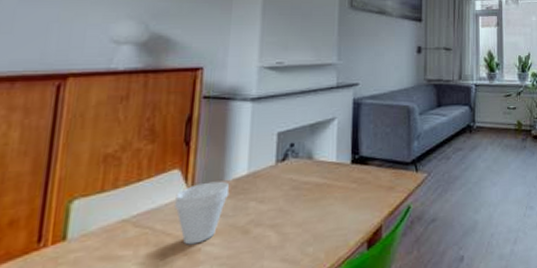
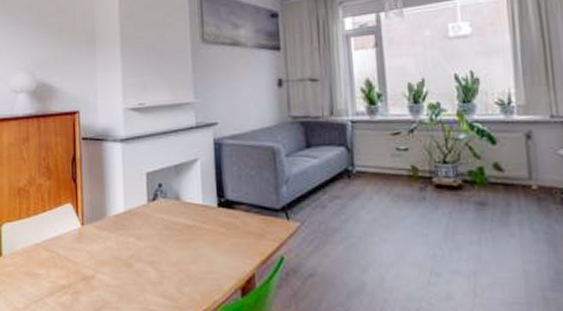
cup: present [175,181,230,245] -> none [71,216,112,271]

